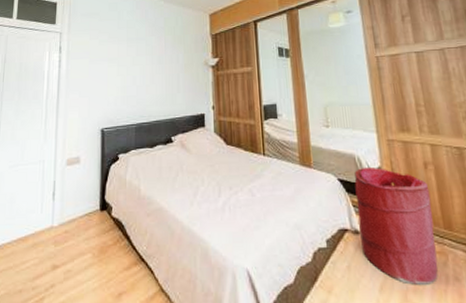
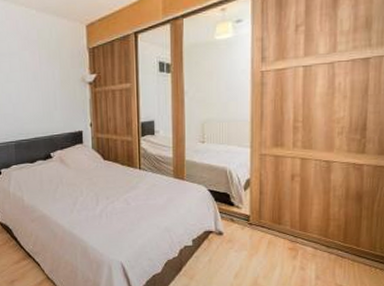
laundry hamper: present [354,166,438,285] -> none [223,178,292,273]

